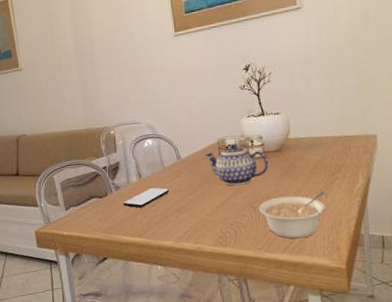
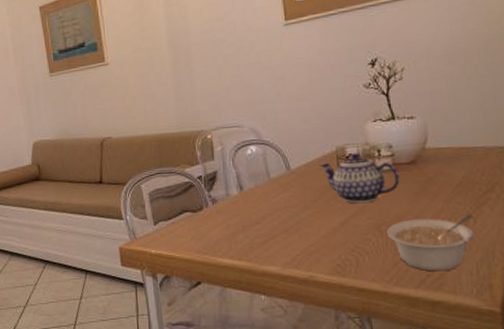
smartphone: present [123,187,169,208] -> none [220,202,276,226]

